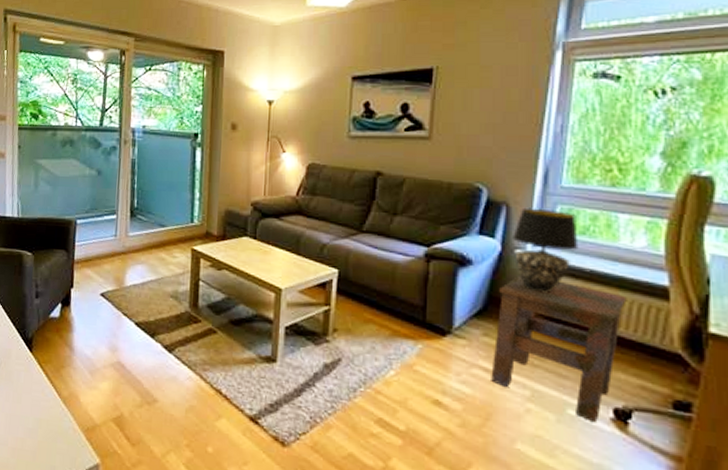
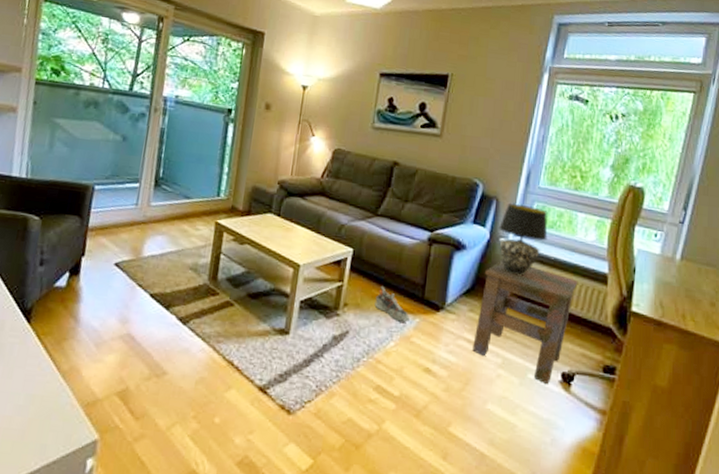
shoe: none [368,309,410,349] -> present [374,286,410,322]

